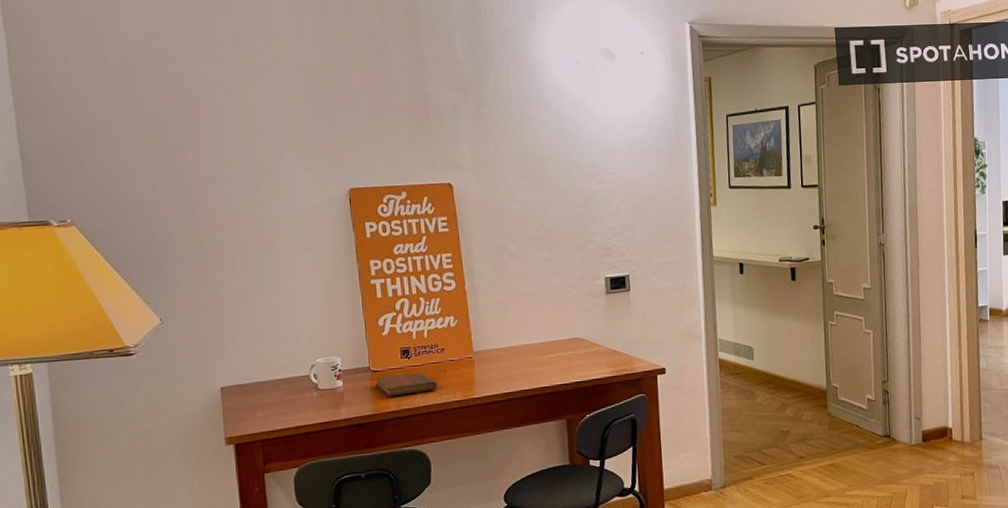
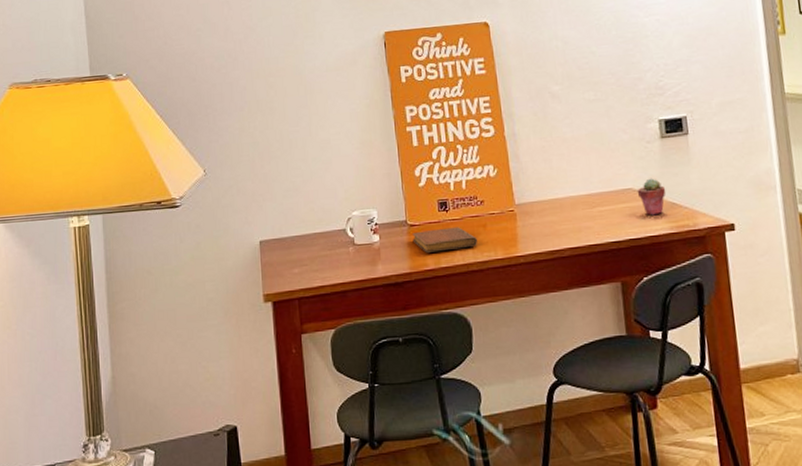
potted succulent: none [583,328,609,362] -> present [637,178,666,216]

